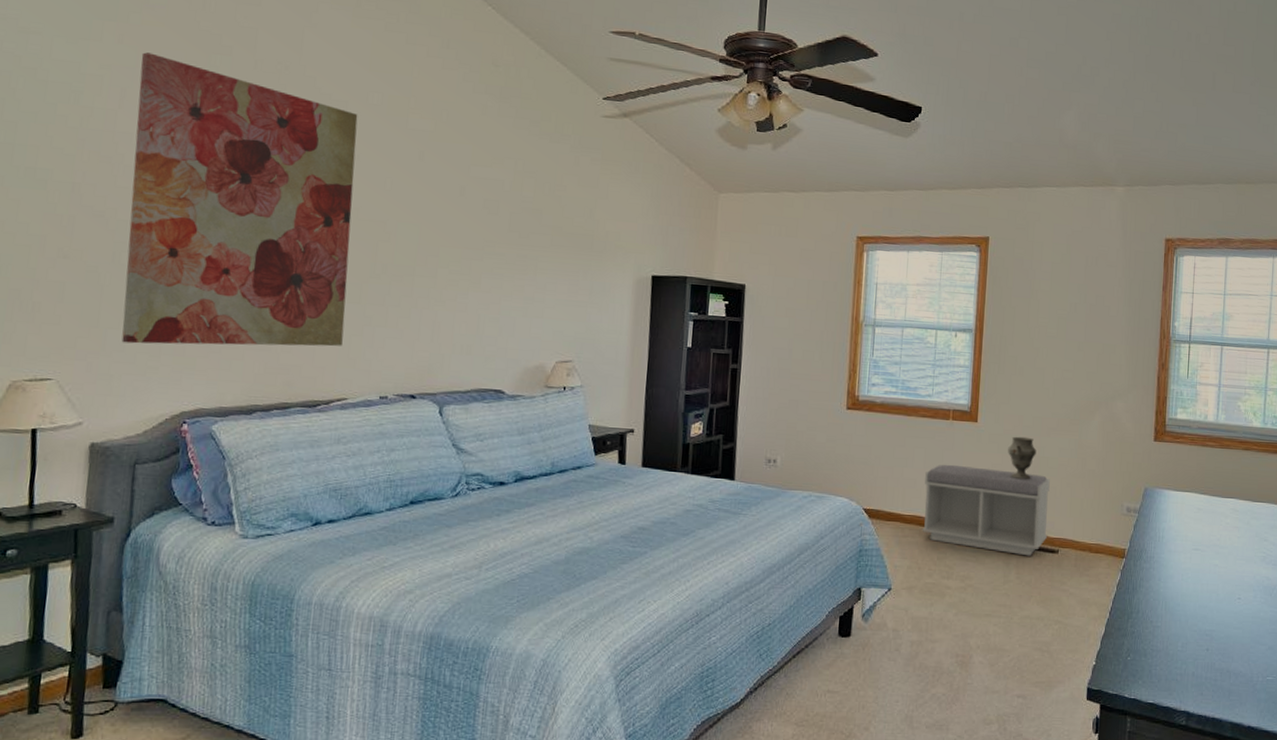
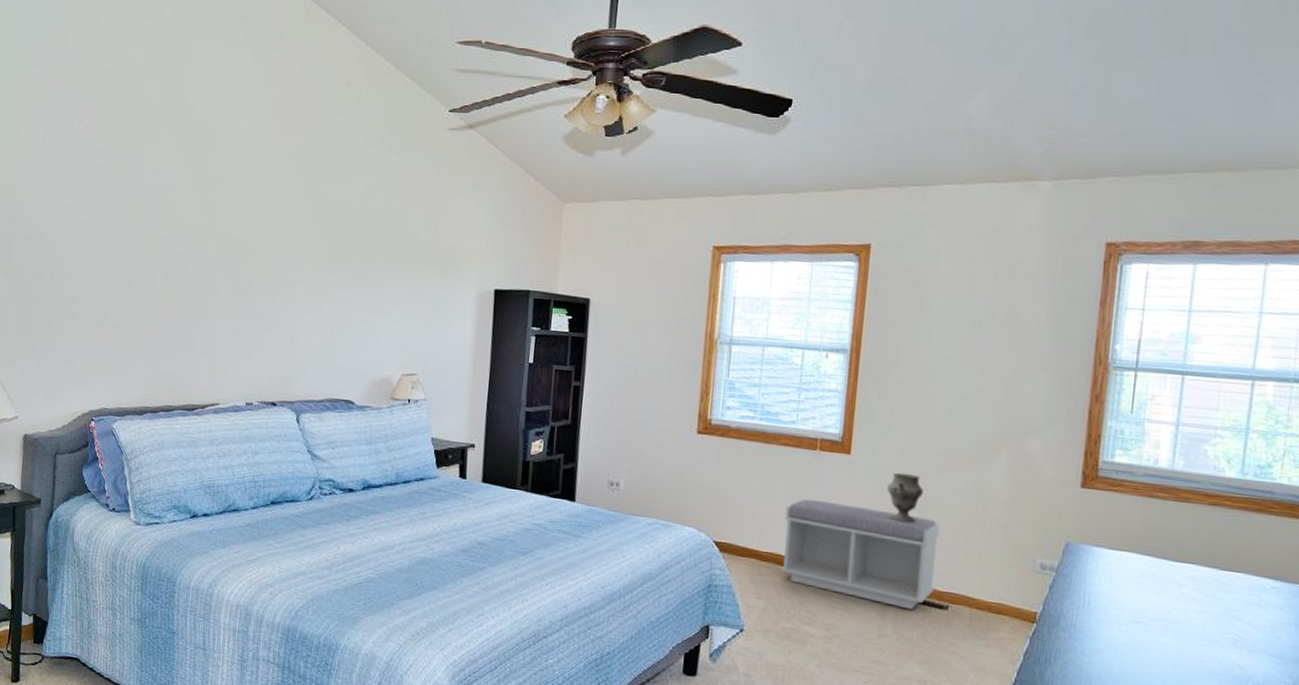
wall art: present [121,52,358,347] -> none [46,94,229,356]

